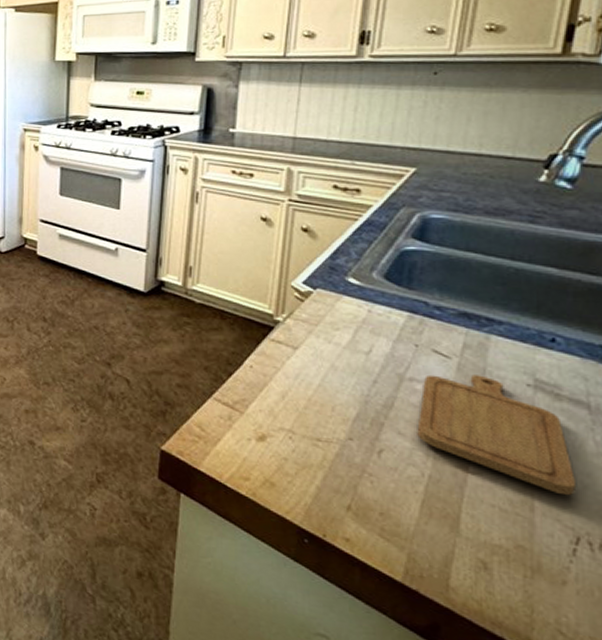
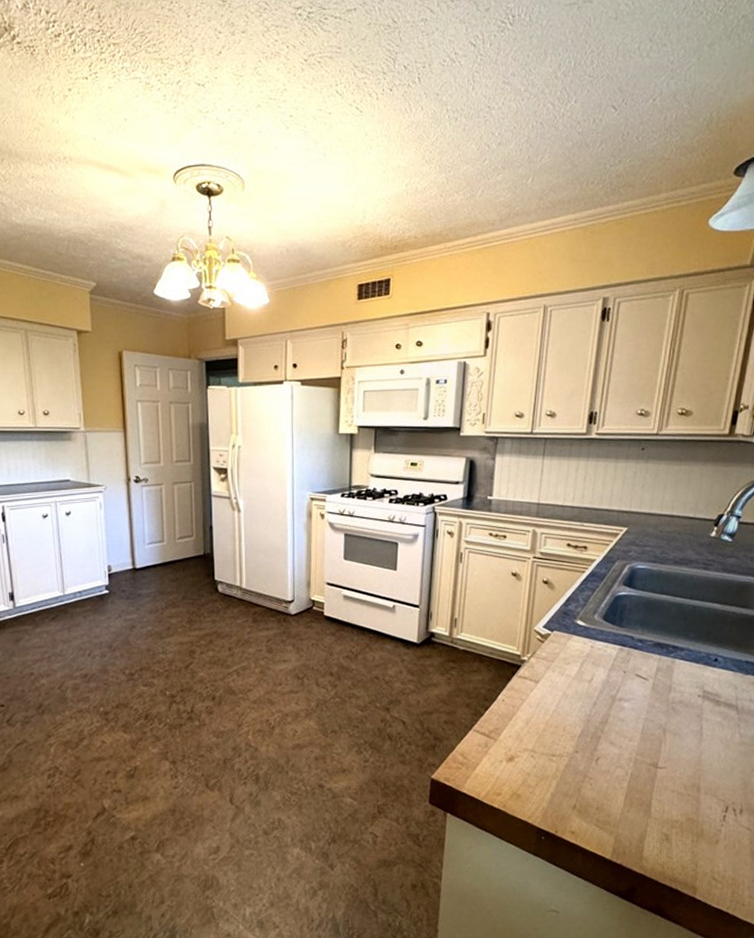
chopping board: present [417,374,577,496] -> none [624,691,728,777]

